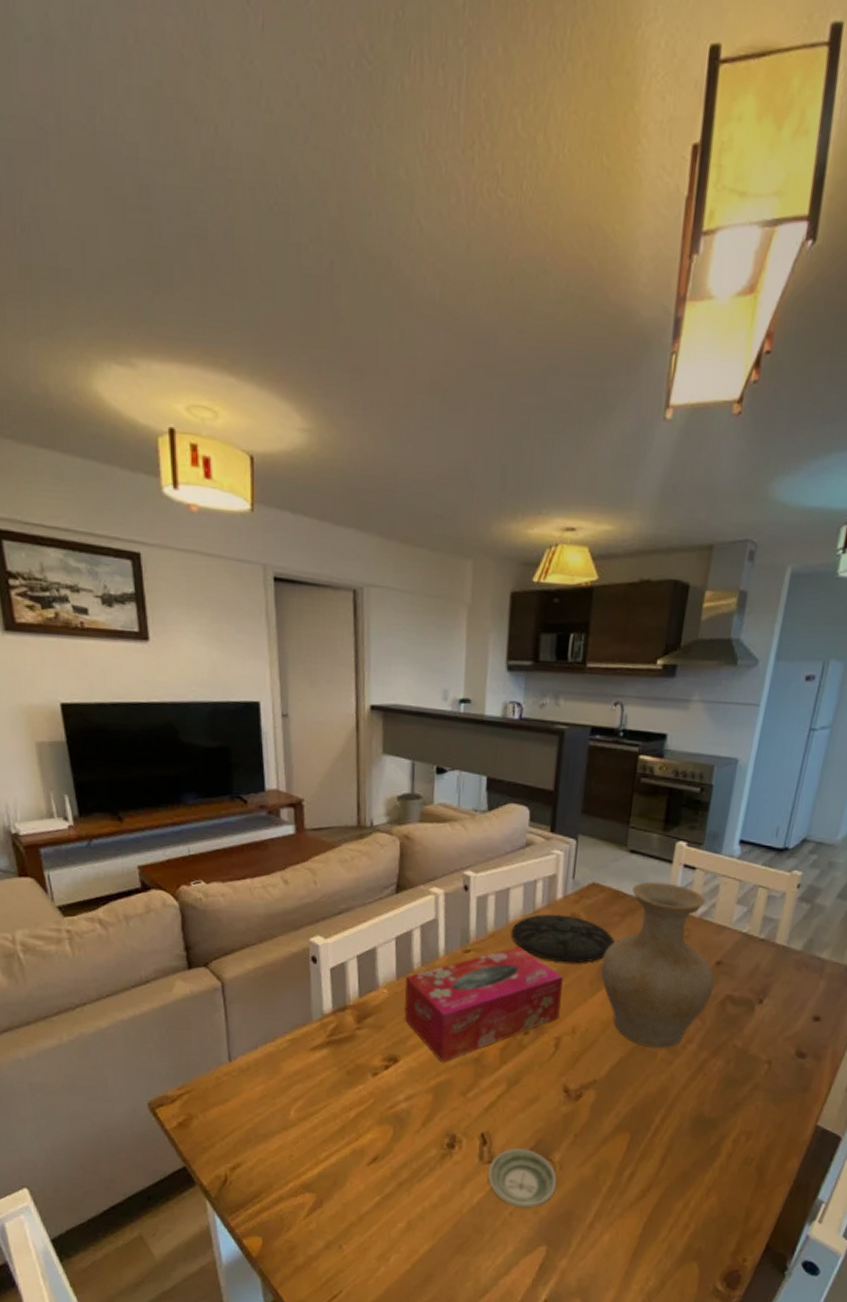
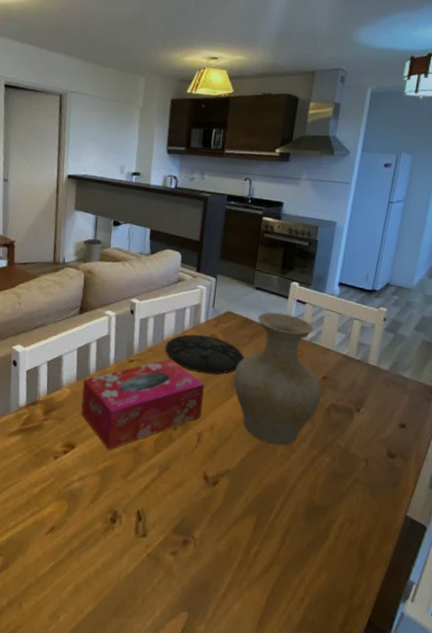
saucer: present [488,1148,557,1209] -> none [141,525,198,578]

